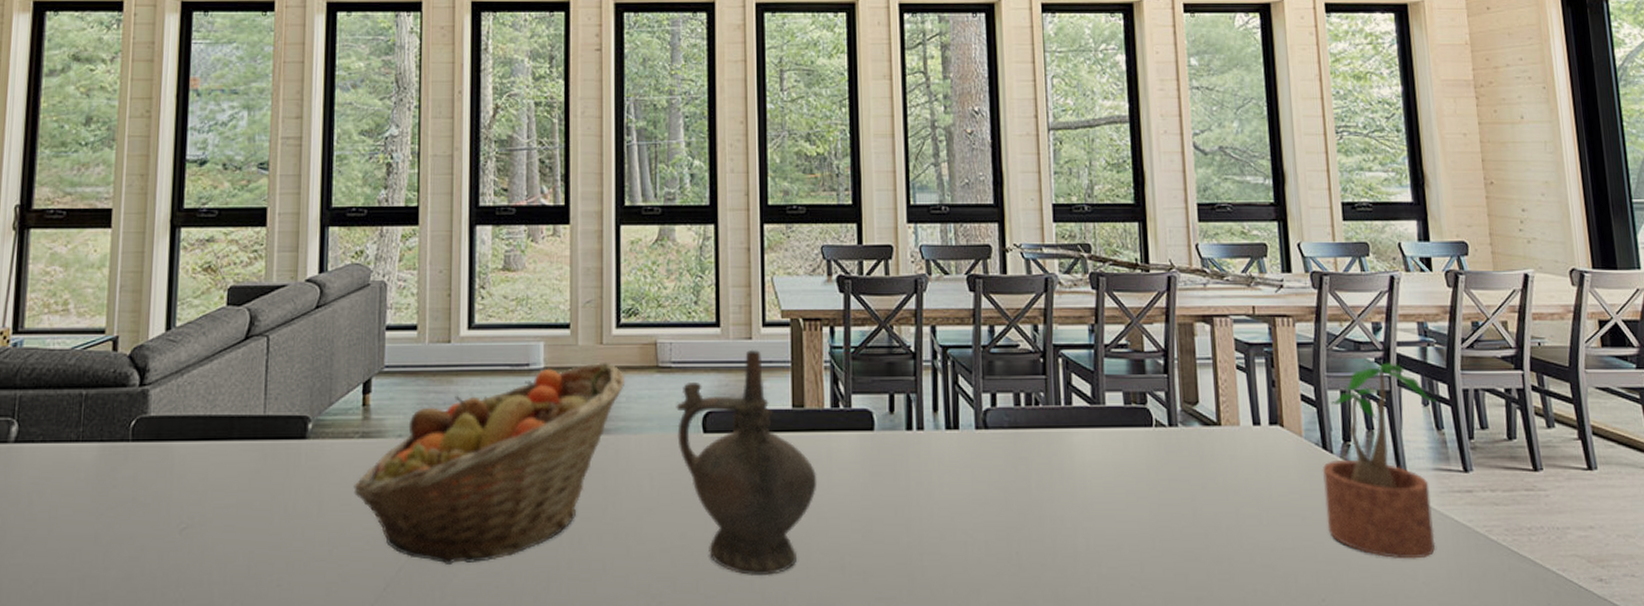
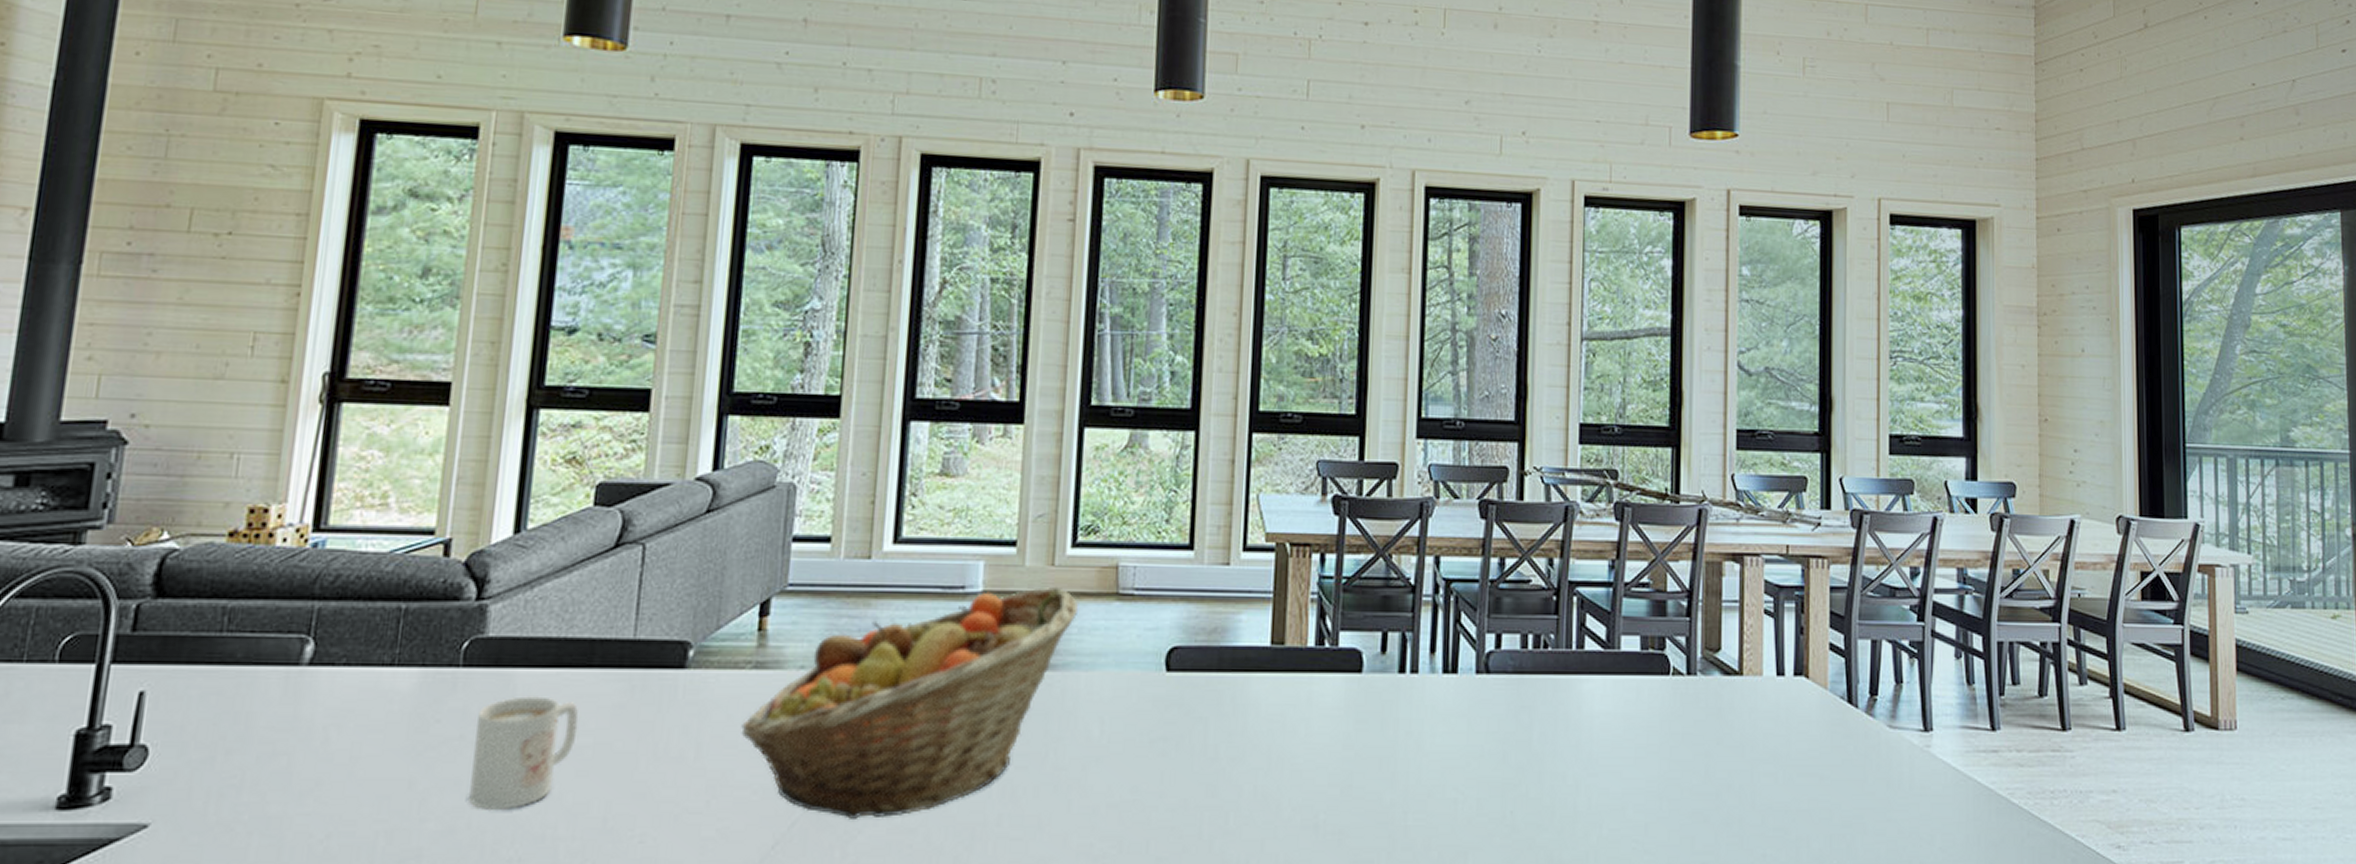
mug: none [141,464,224,561] -> present [468,696,579,811]
ceremonial vessel: present [676,349,817,576] -> none [1135,576,1294,836]
potted plant: present [1322,362,1436,559] -> none [1845,611,1969,823]

